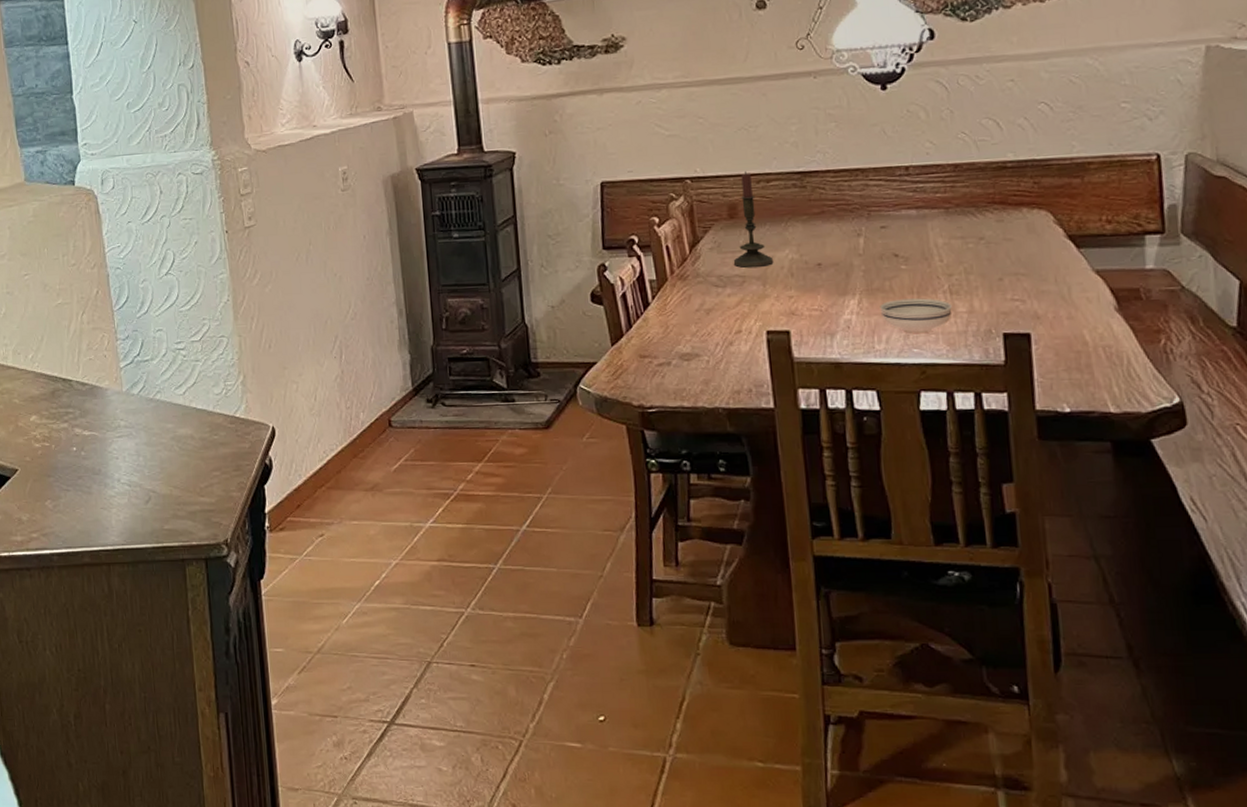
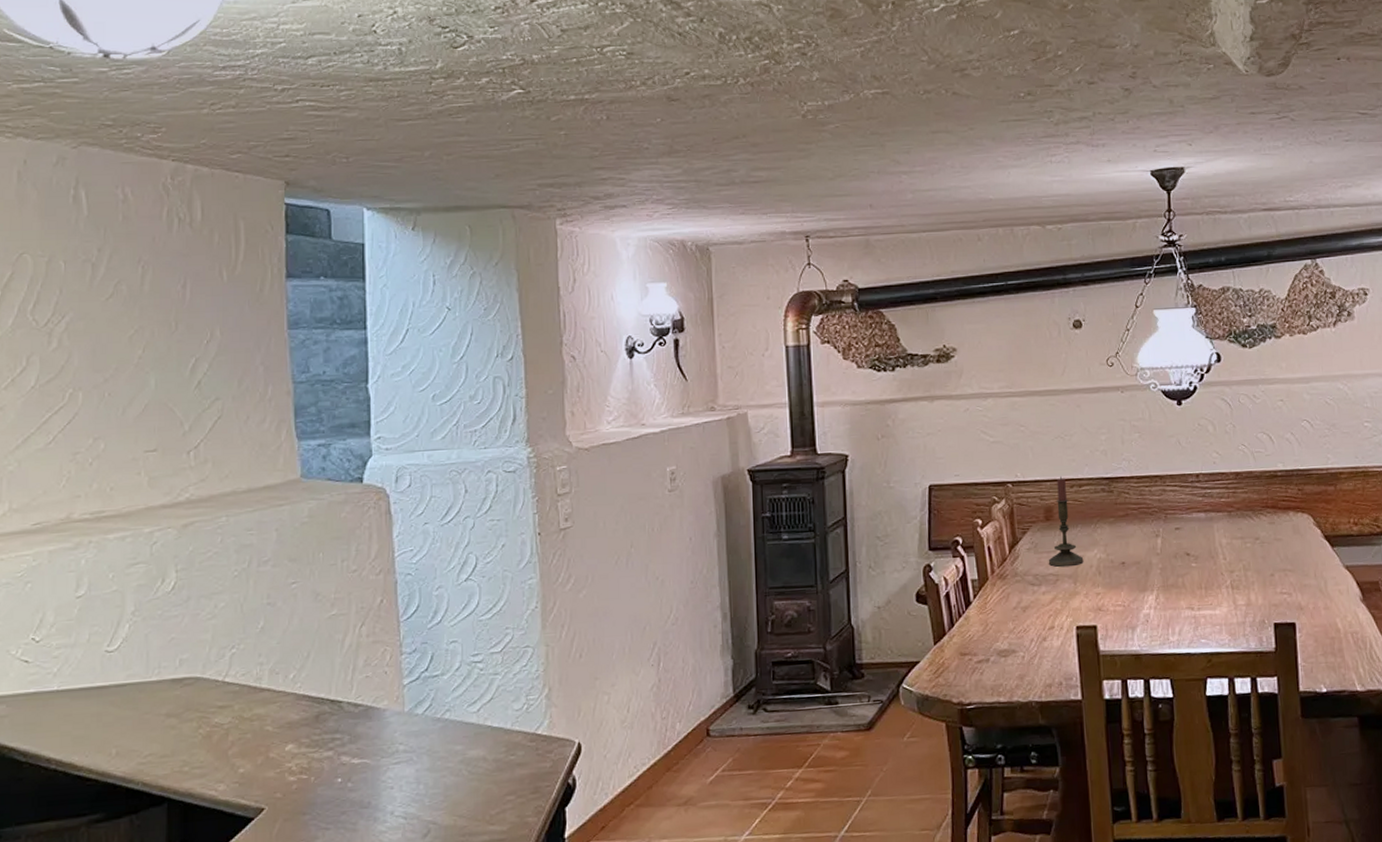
bowl: present [880,298,953,333] -> none [1174,593,1234,625]

